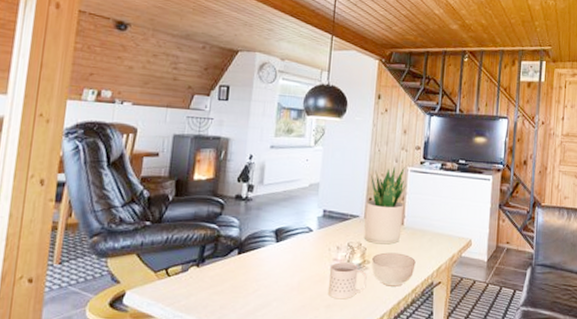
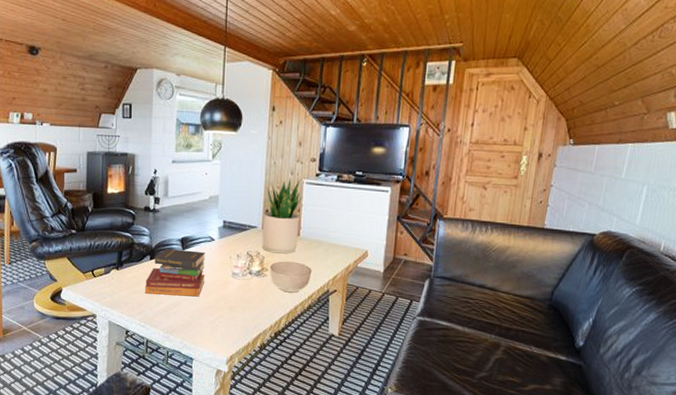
books: none [228,240,302,295] -> present [144,248,205,297]
mug: present [328,262,367,300] -> none [231,269,266,303]

